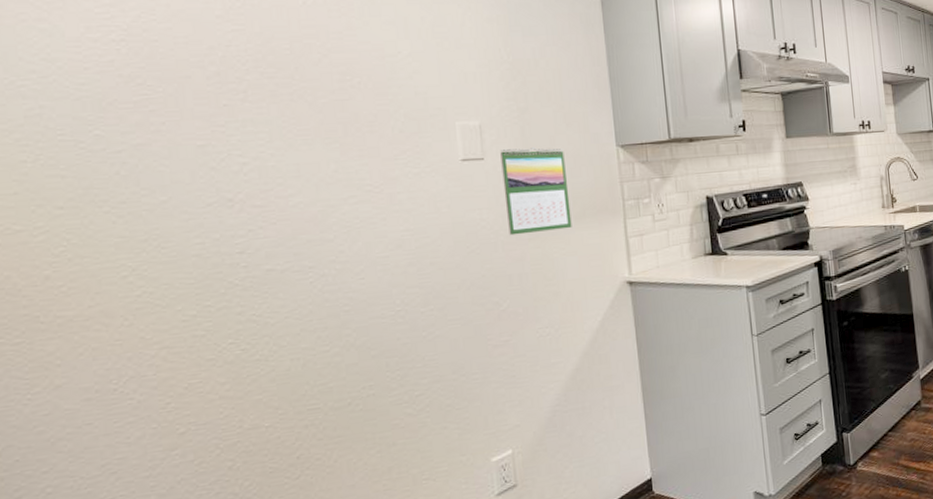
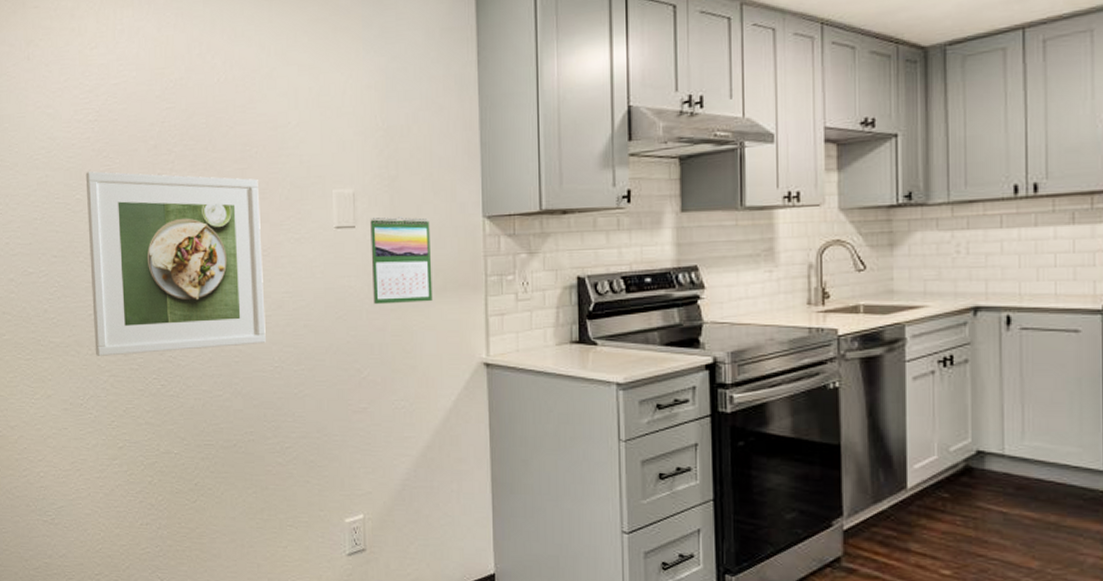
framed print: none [108,101,384,327] -> present [85,171,266,356]

